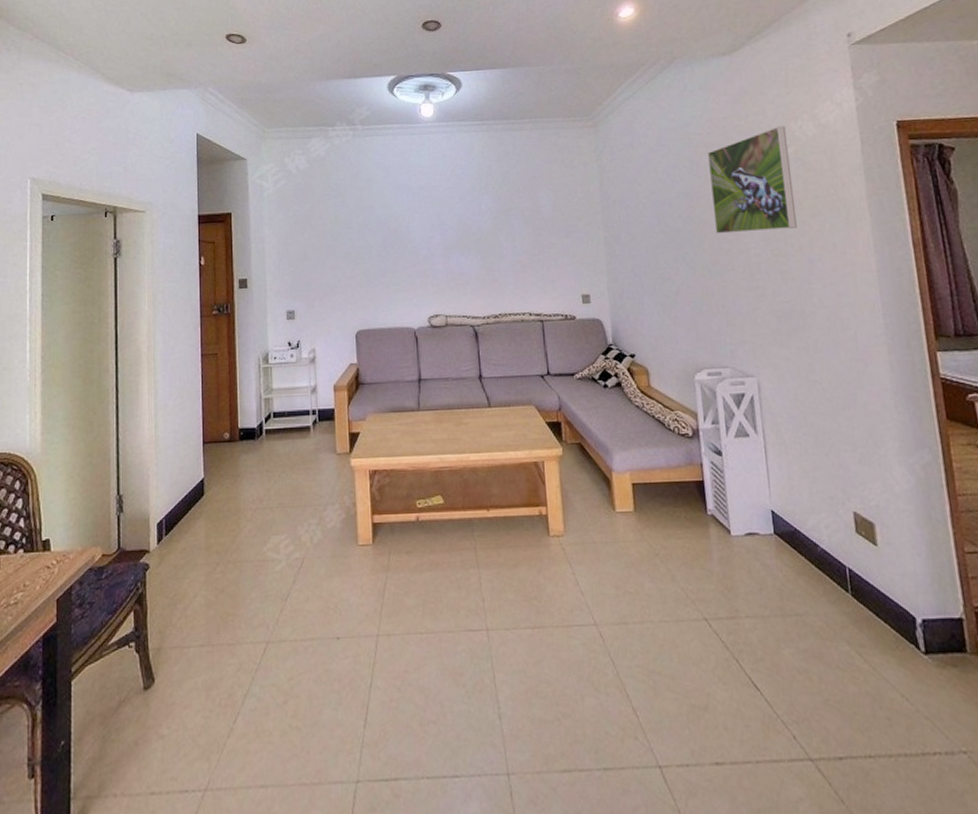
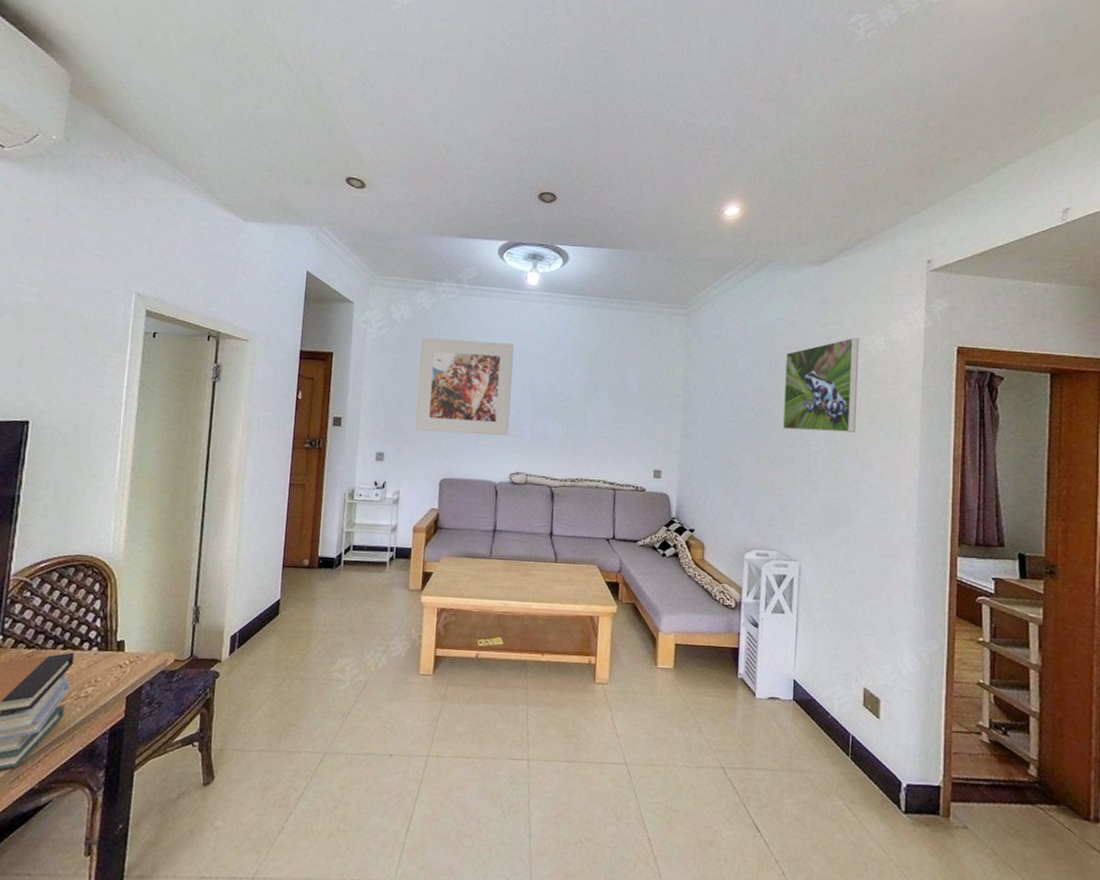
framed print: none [320,180,422,284] -> present [415,338,515,436]

